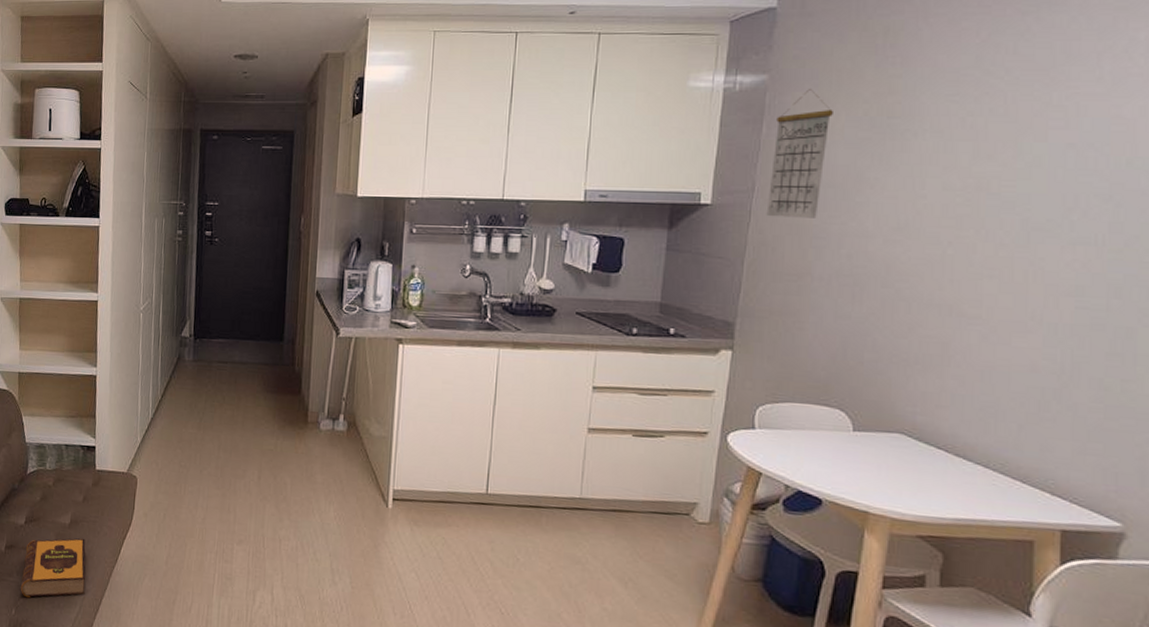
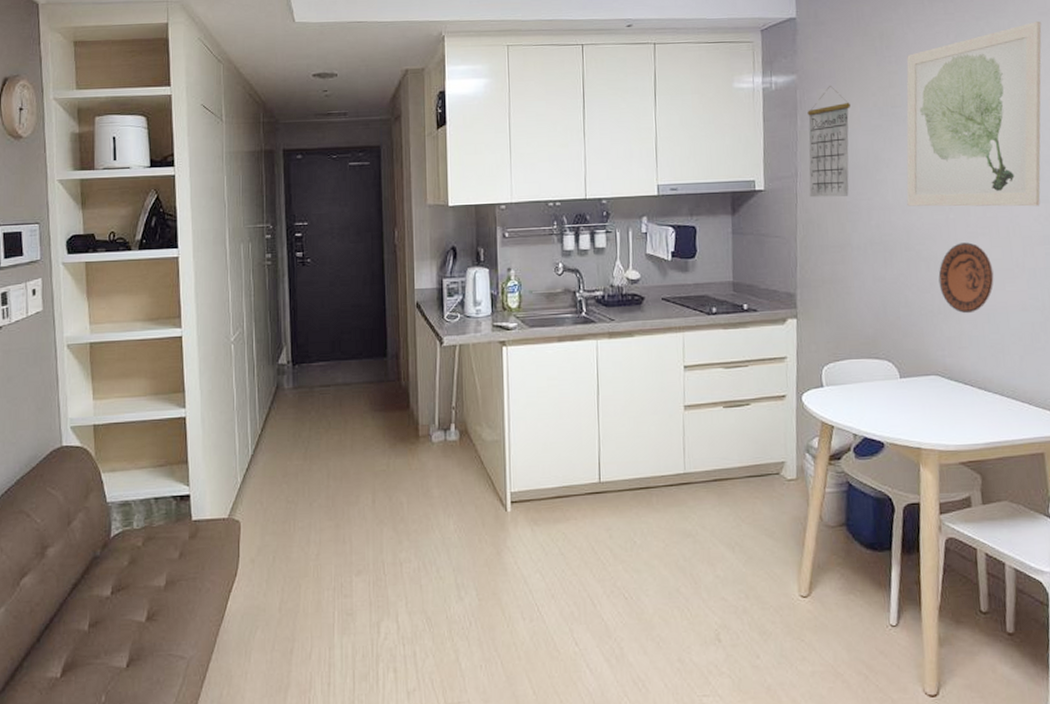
hardback book: present [20,538,86,598] -> none [110,599,189,680]
wall art: none [892,18,1117,249] -> present [906,21,1042,207]
decorative plate: none [921,284,997,368] -> present [938,242,994,314]

